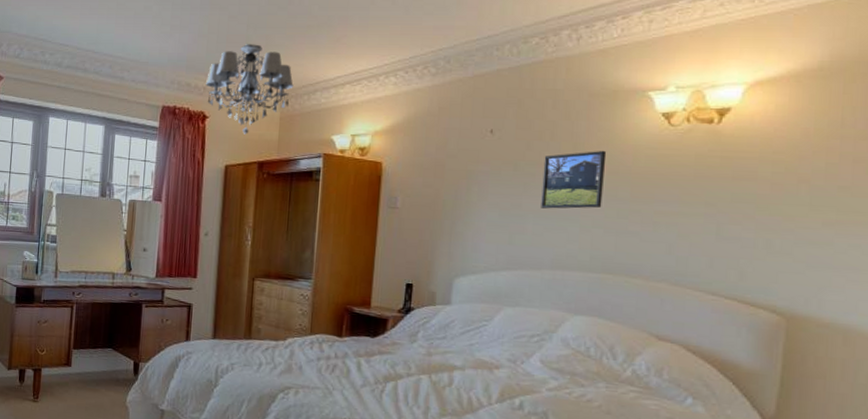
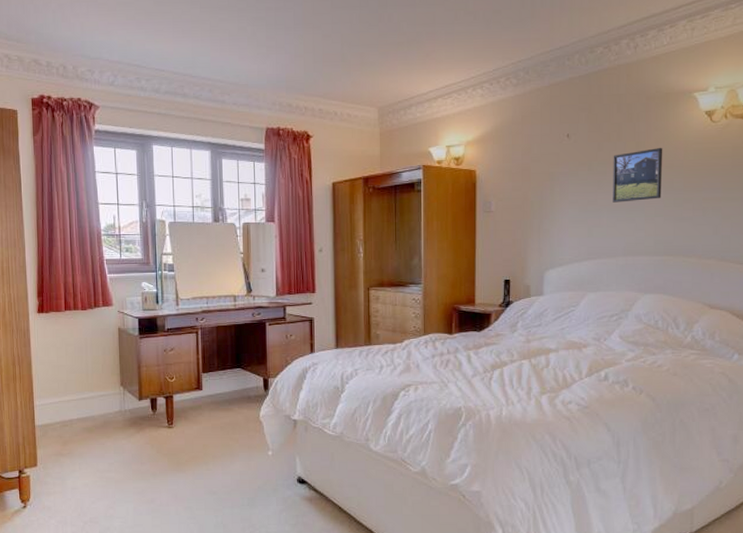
chandelier: present [206,44,294,135] -> none [307,62,390,151]

